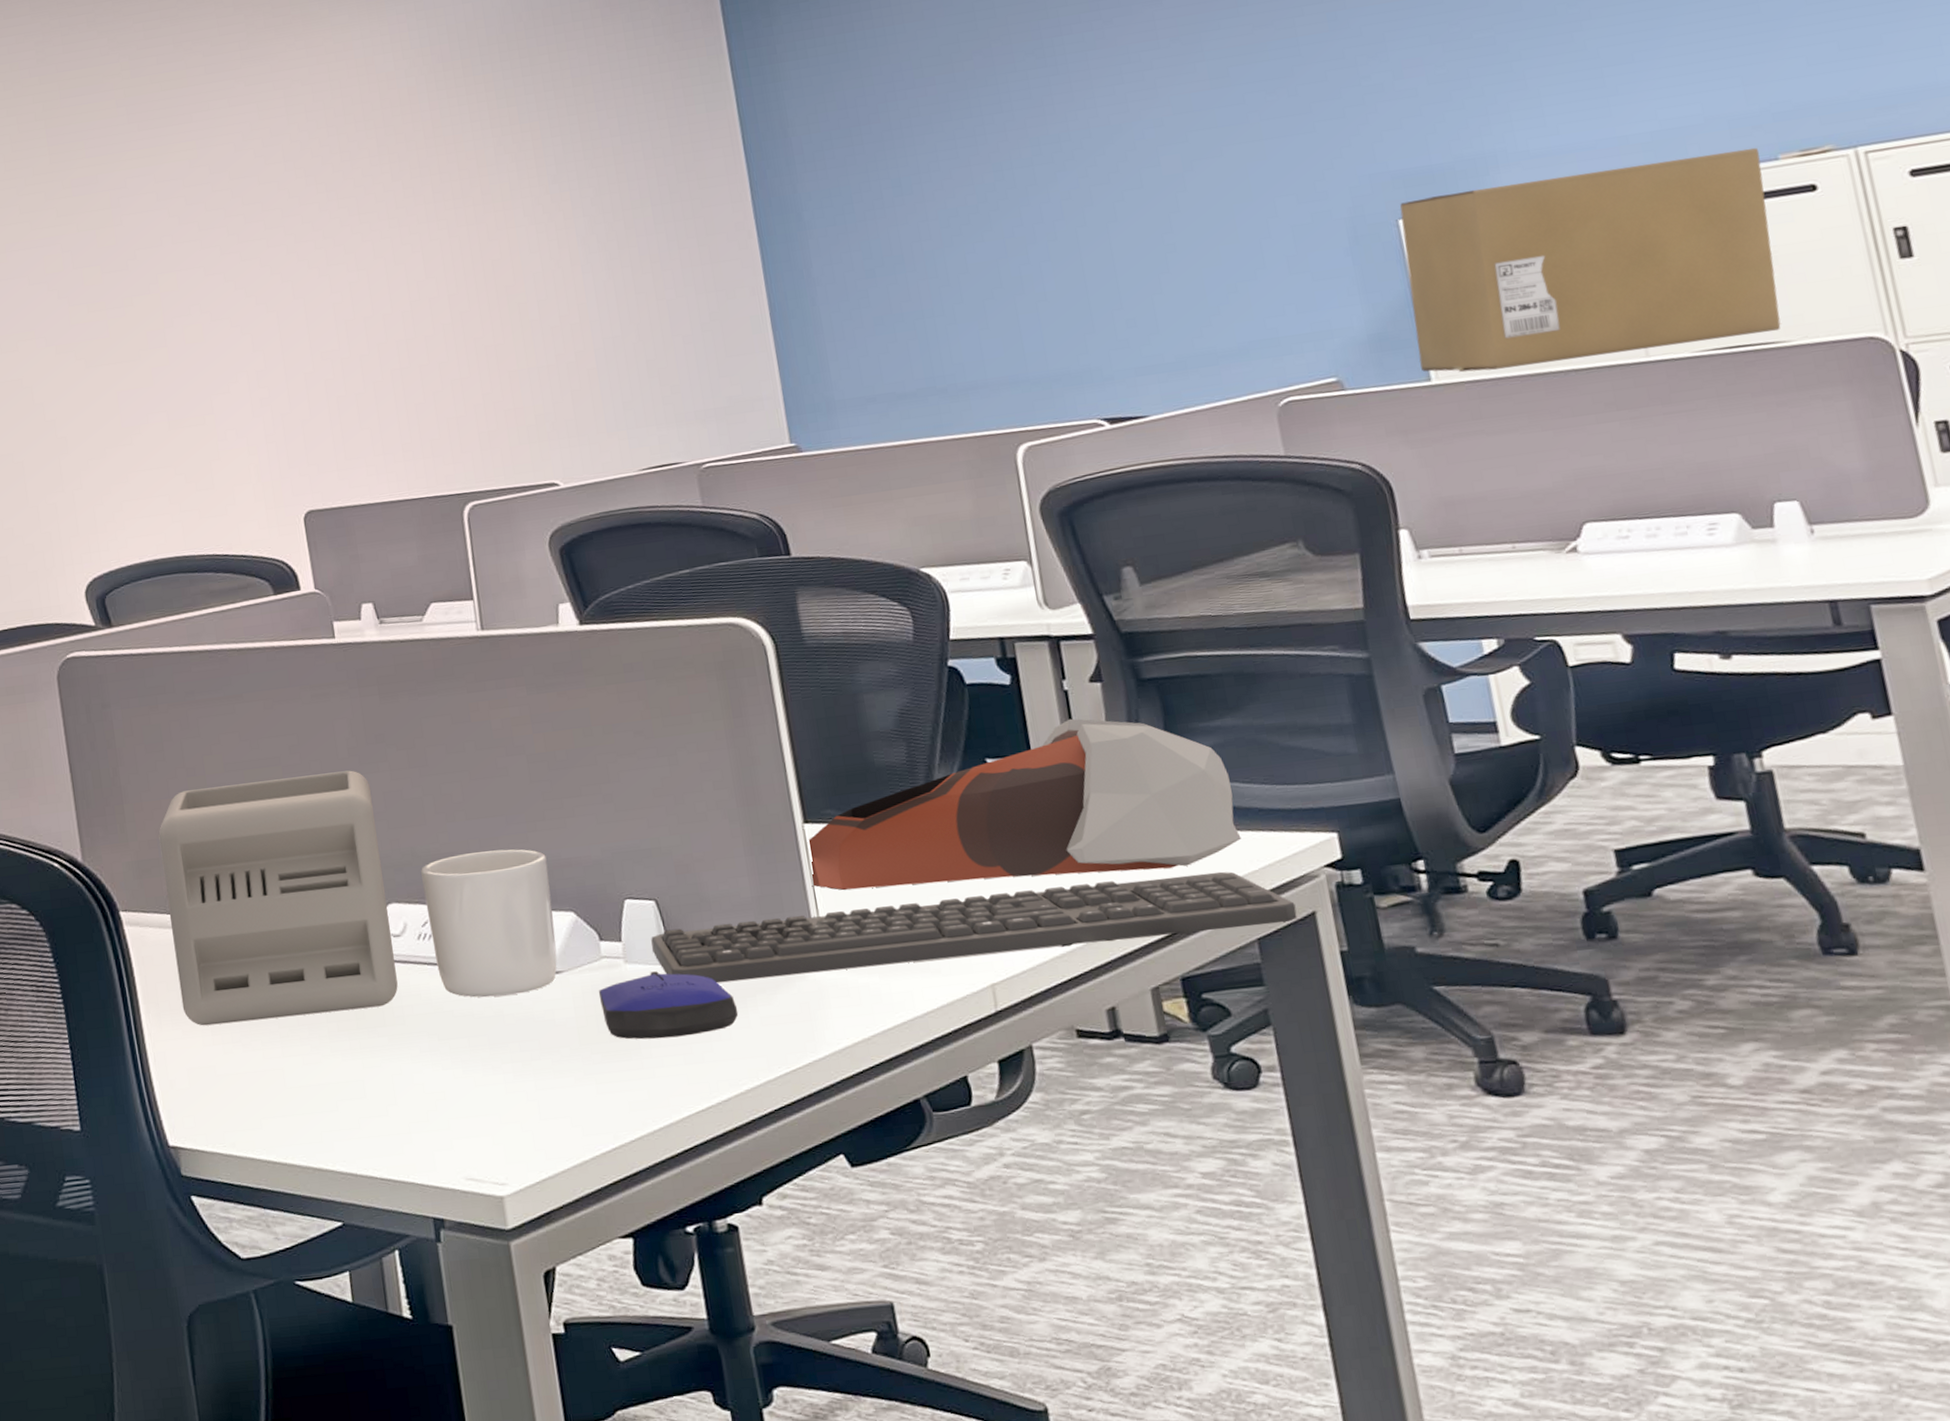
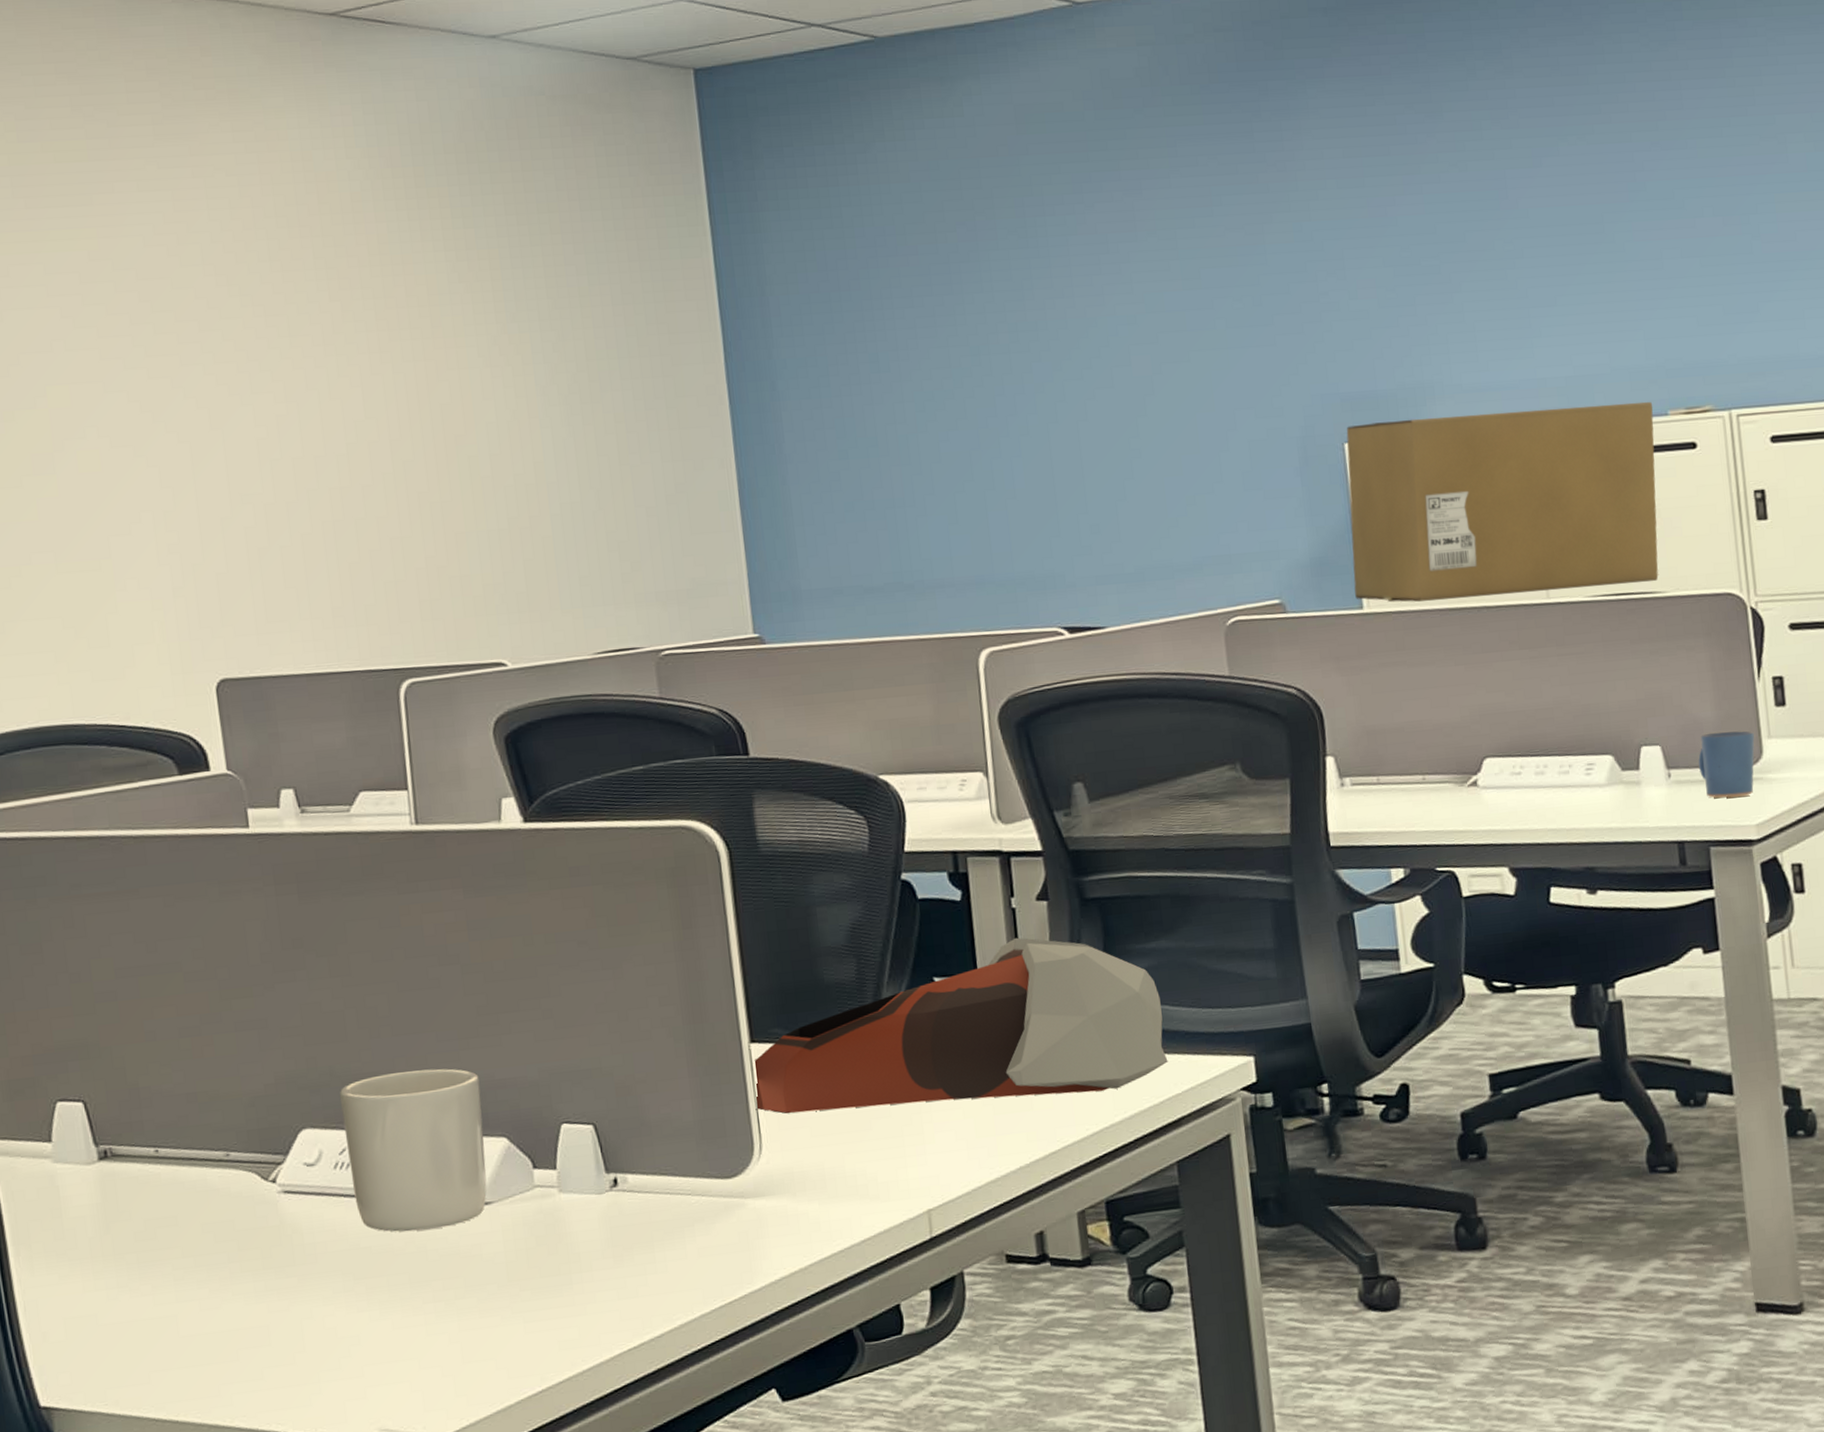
desk organizer: present [158,770,398,1026] -> none [34,979,311,1270]
computer mouse: present [598,971,739,1040] -> none [529,1201,675,1274]
computer keyboard: present [651,871,1297,983] -> none [588,1094,1214,1213]
mug: none [1847,480,1921,553] -> present [1698,730,1755,798]

